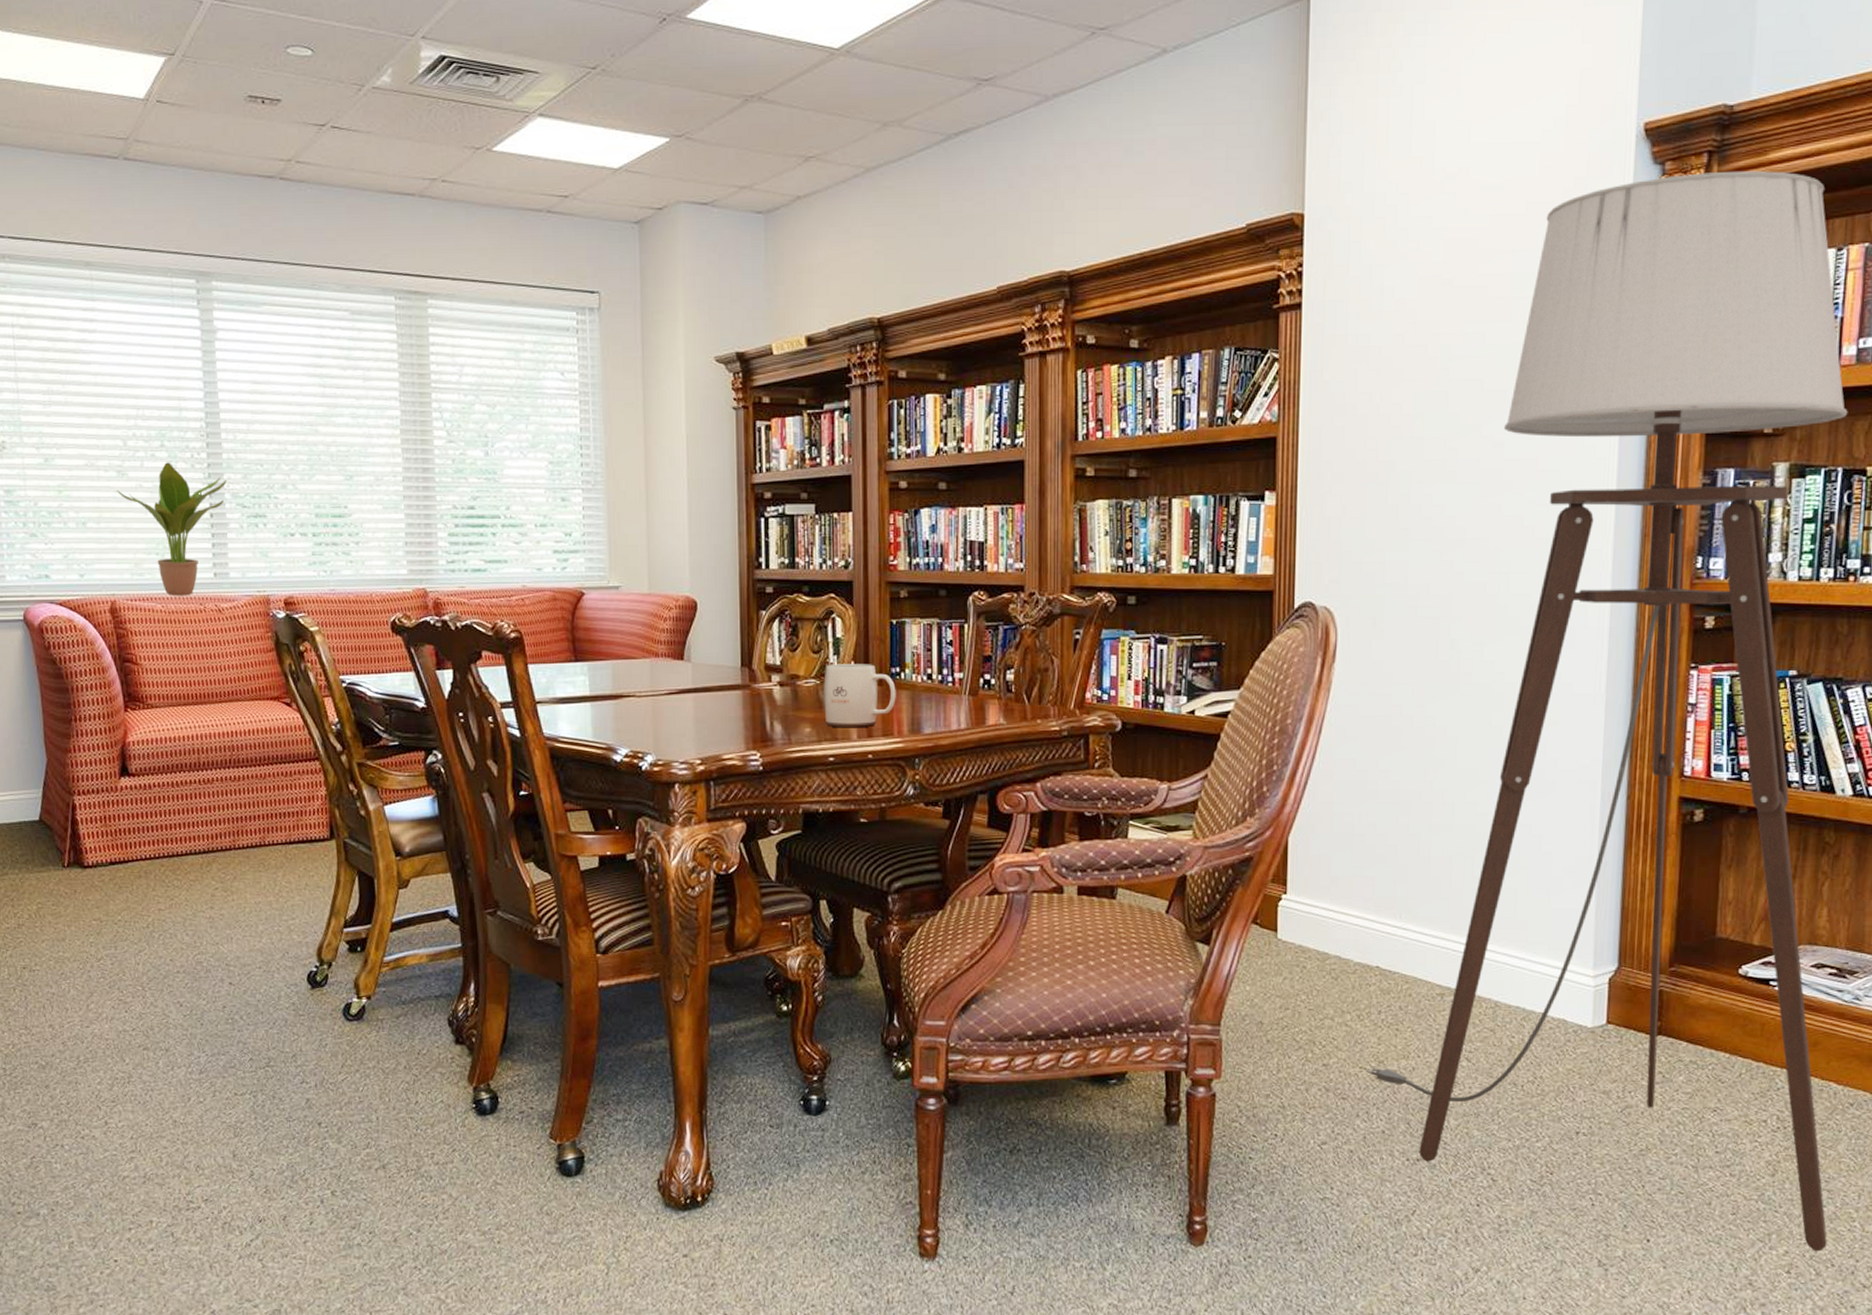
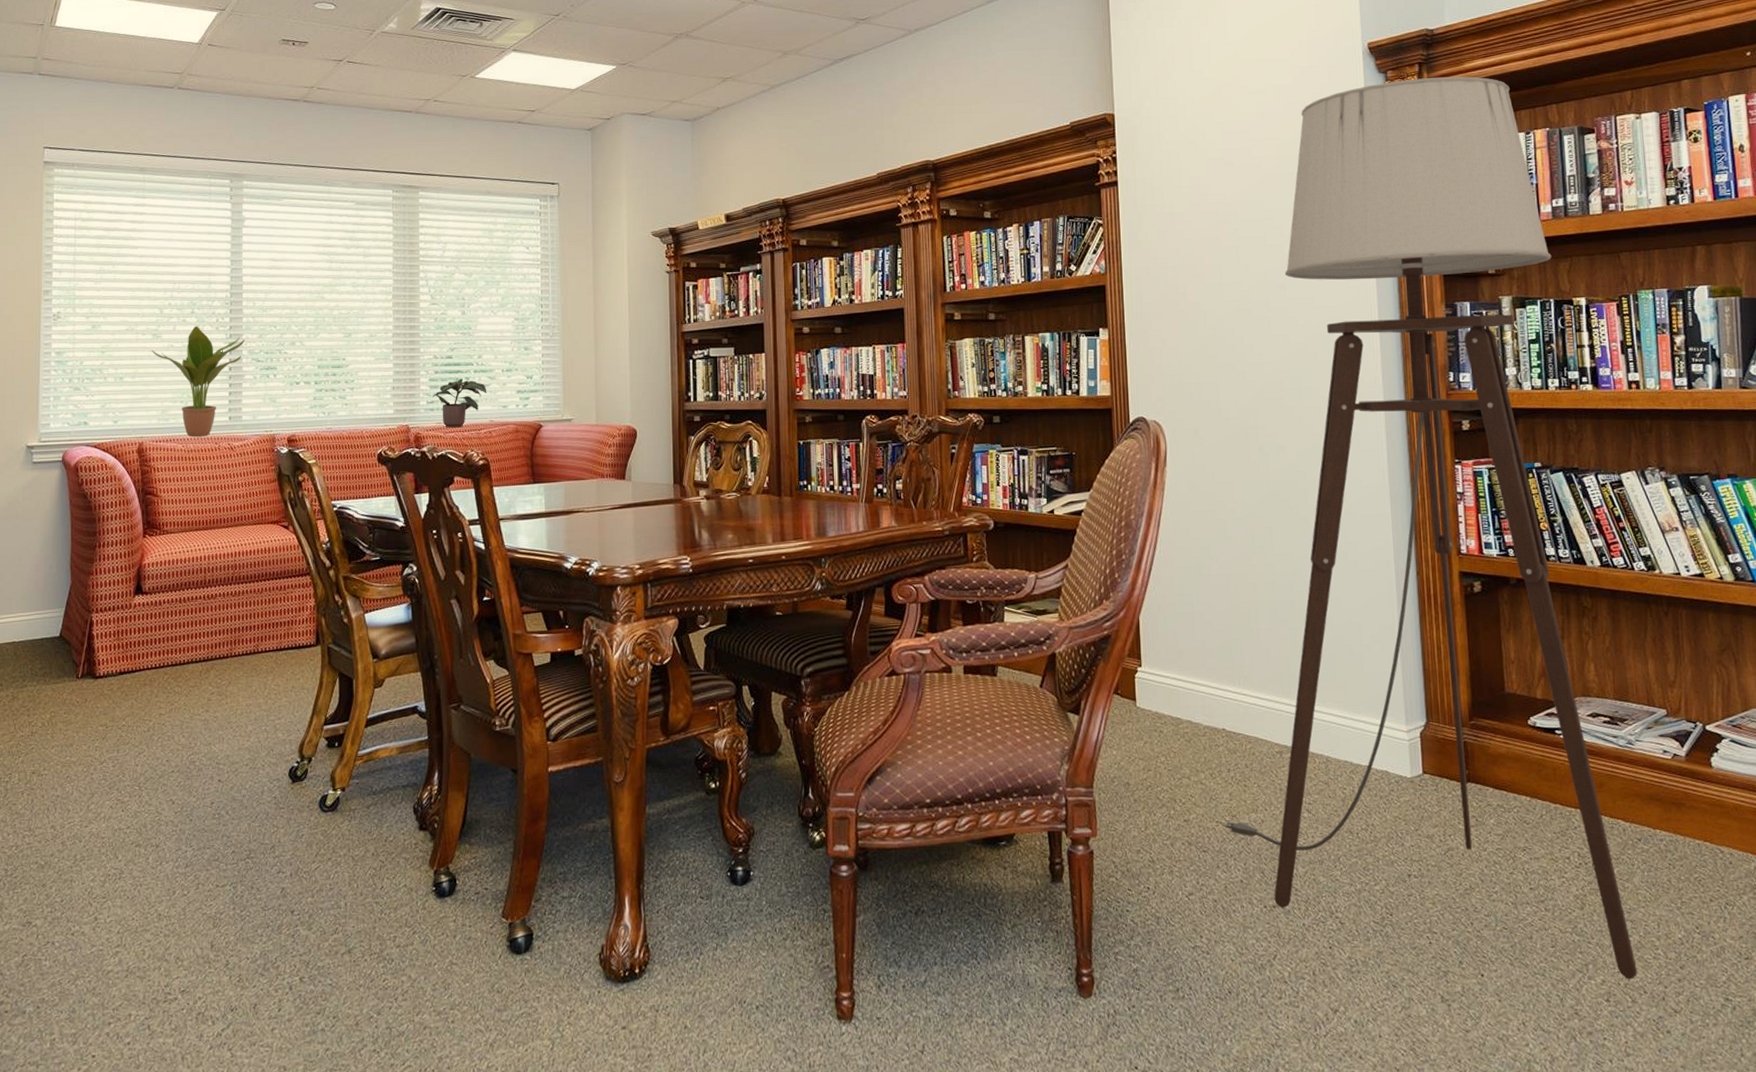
potted plant: none [453,534,518,593] -> present [433,378,487,428]
mug: present [823,664,896,728] -> none [743,478,804,534]

